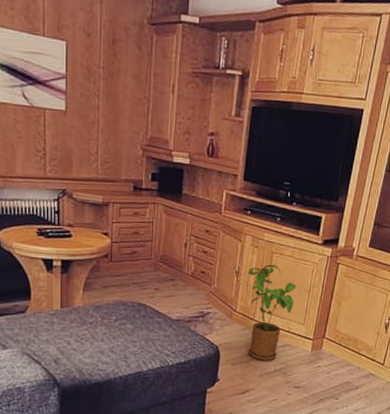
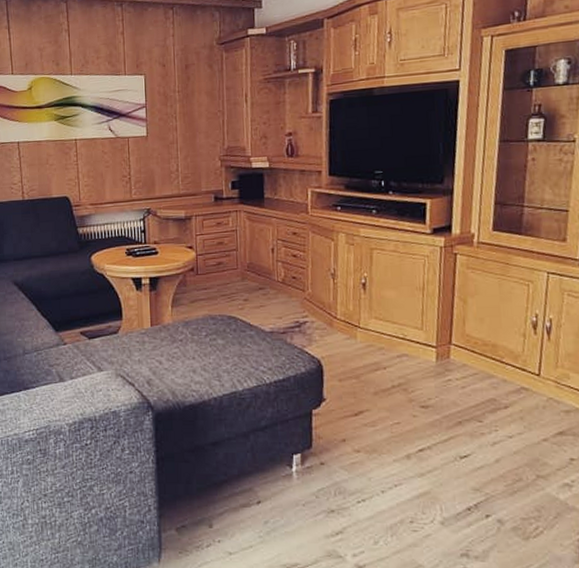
house plant: present [248,264,296,361] -> none [345,262,406,375]

